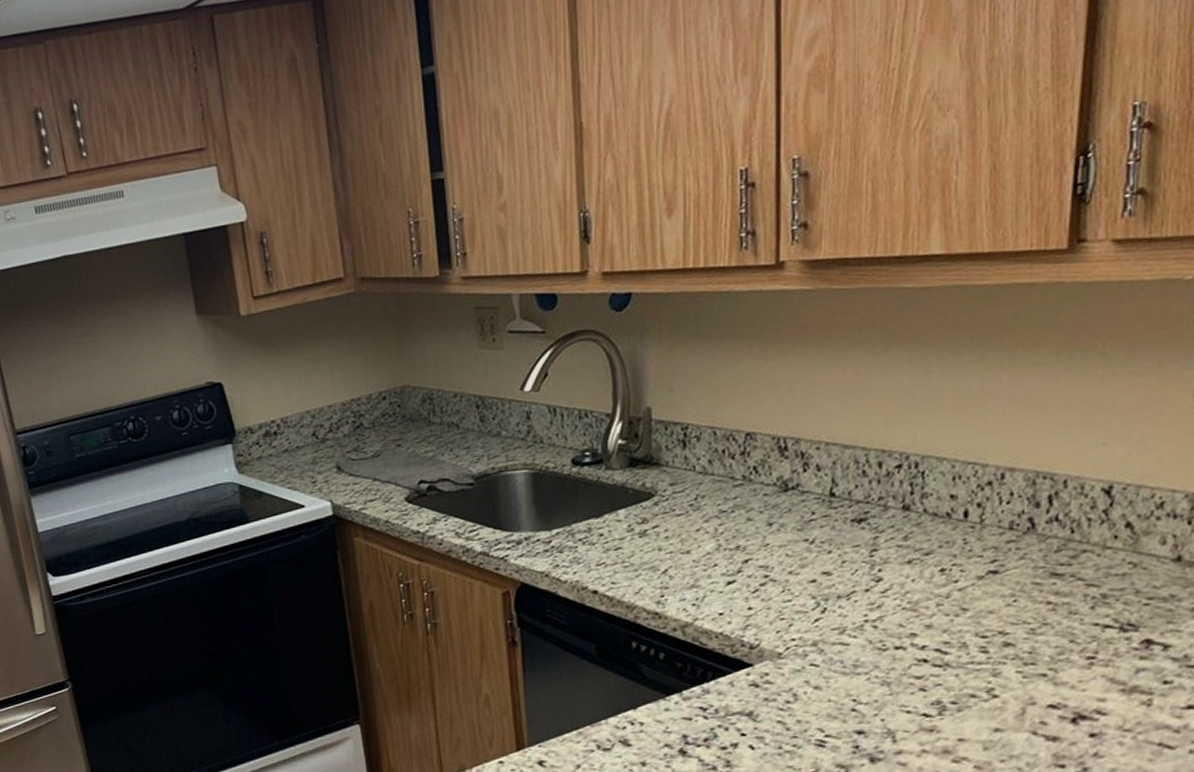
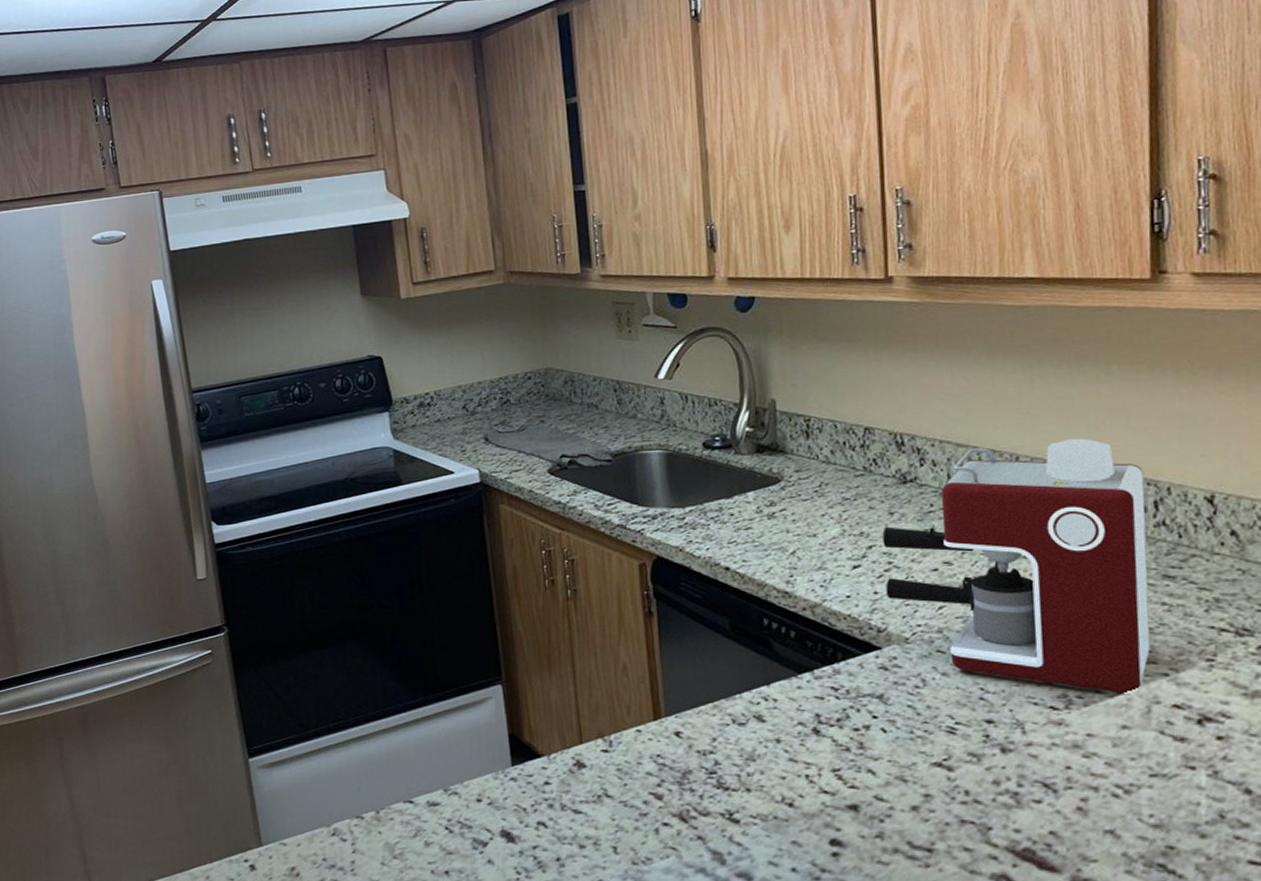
coffee maker: none [760,431,1040,698] -> present [882,438,1151,695]

